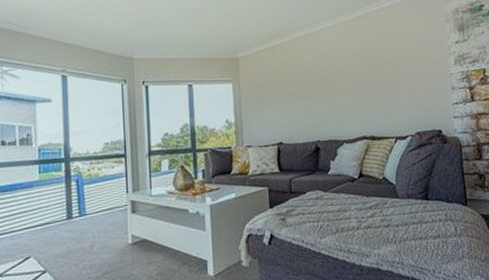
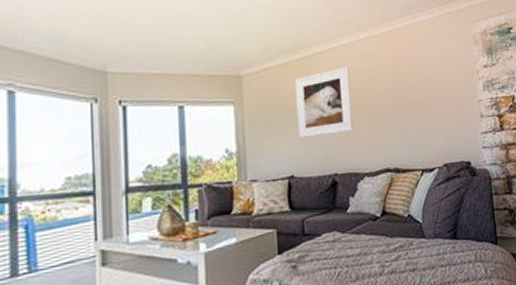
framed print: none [282,47,333,110] -> present [294,67,353,138]

